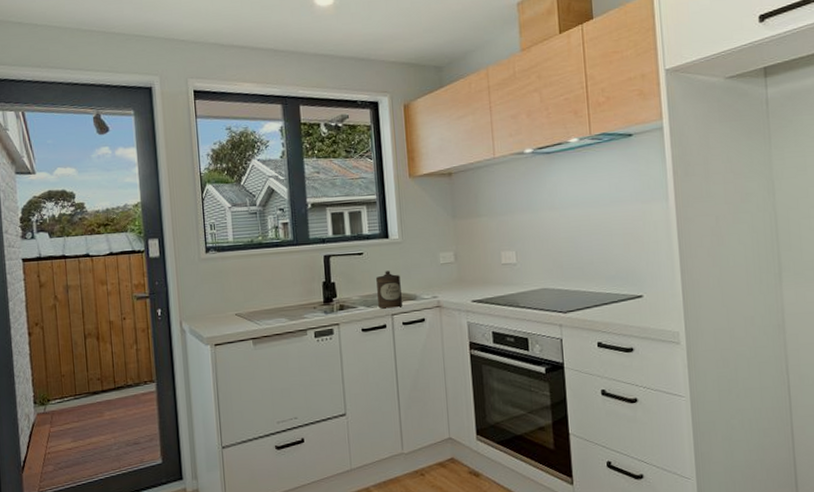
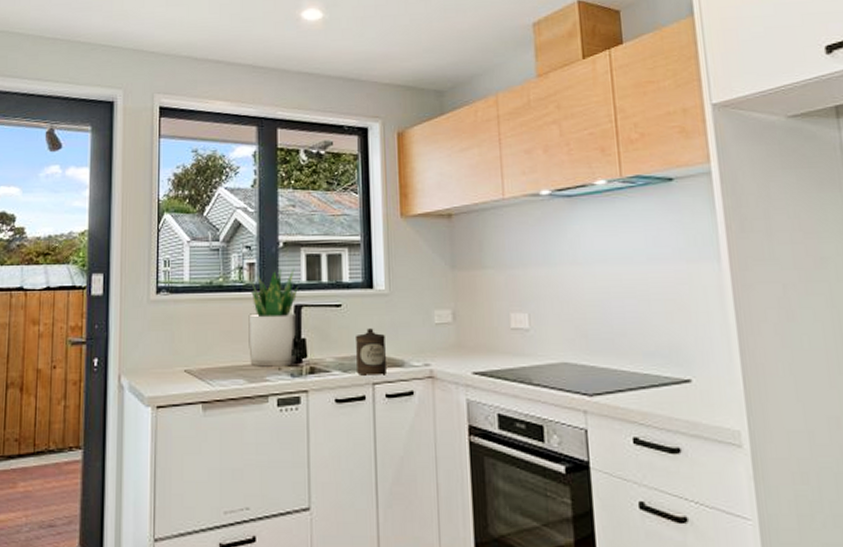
planter: none [286,224,328,307] -> present [248,267,298,367]

